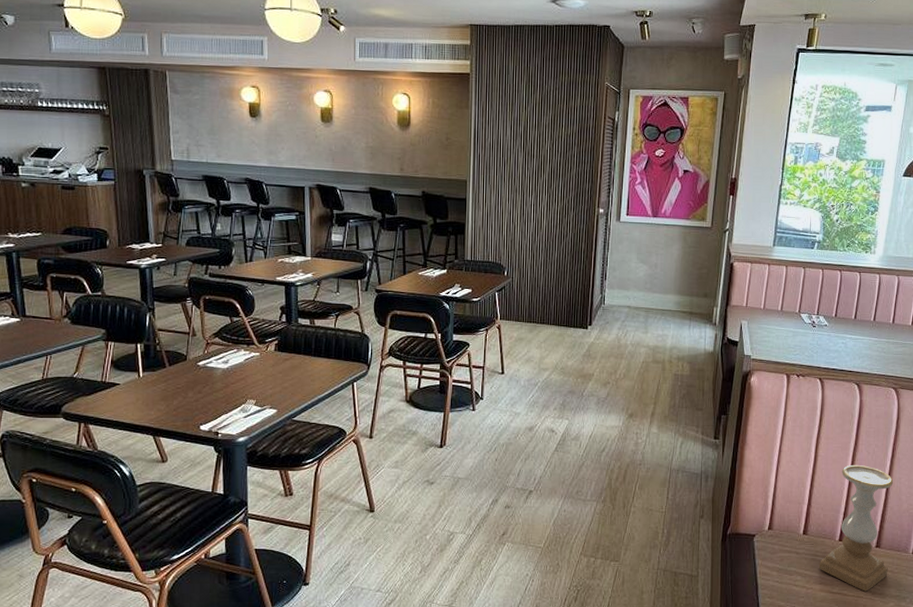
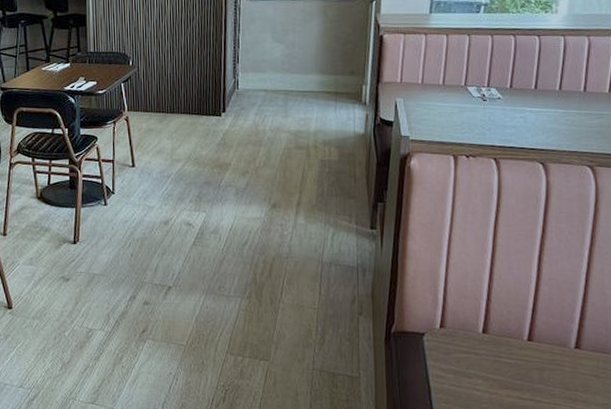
candle holder: present [818,464,893,592] -> none [504,254,594,398]

